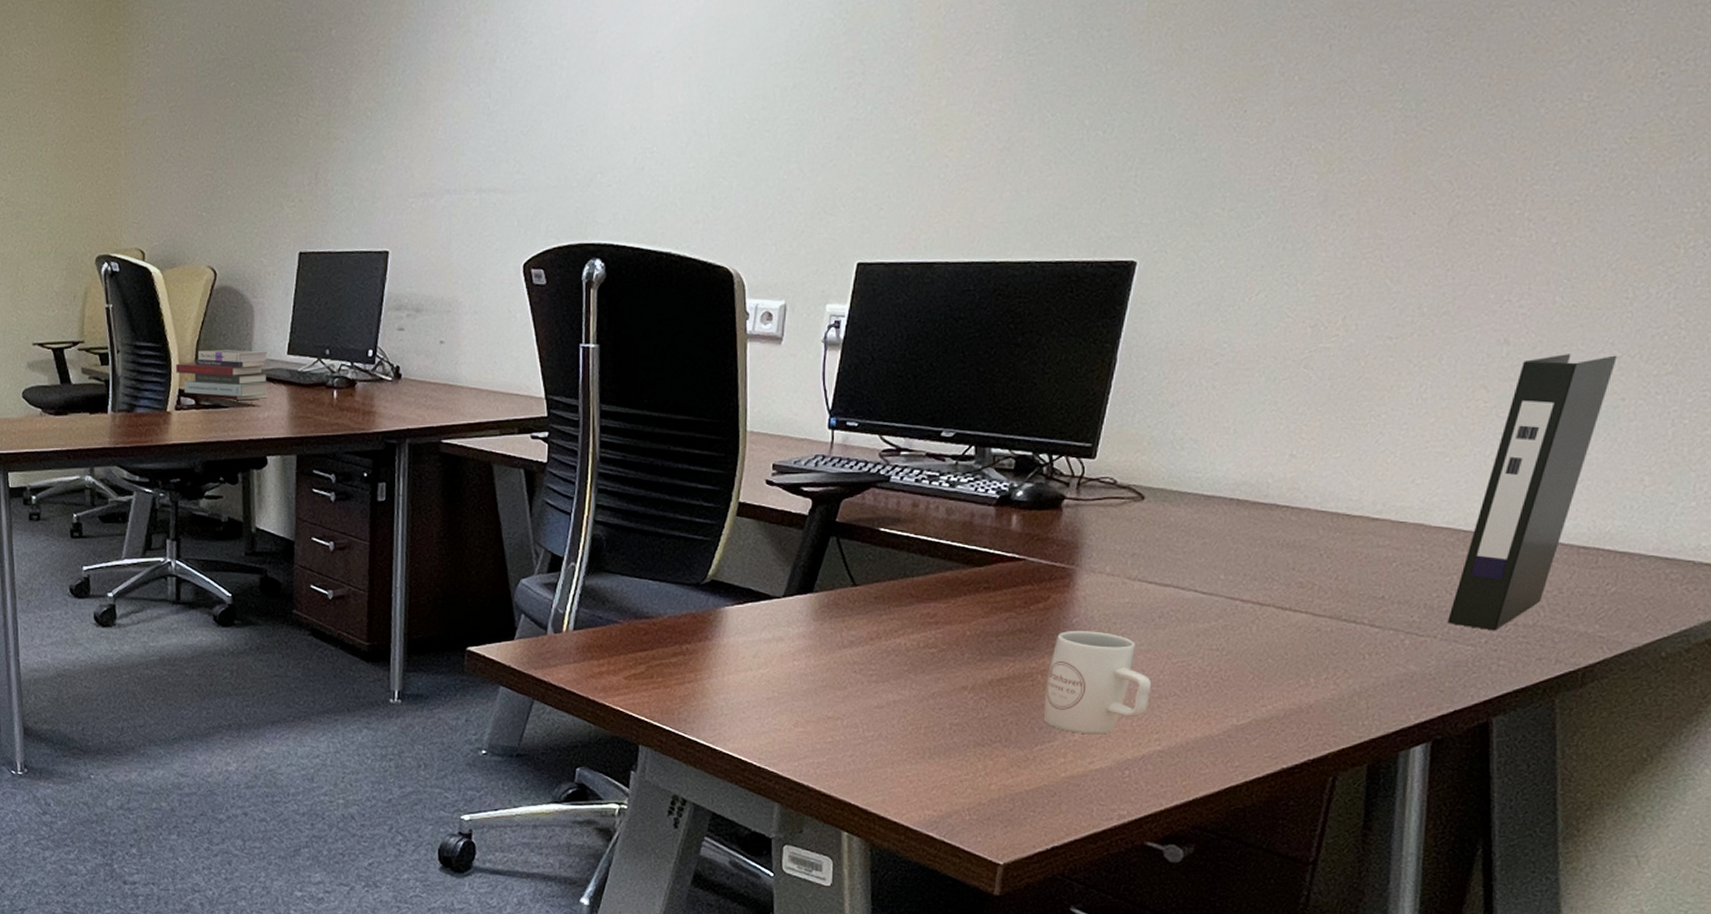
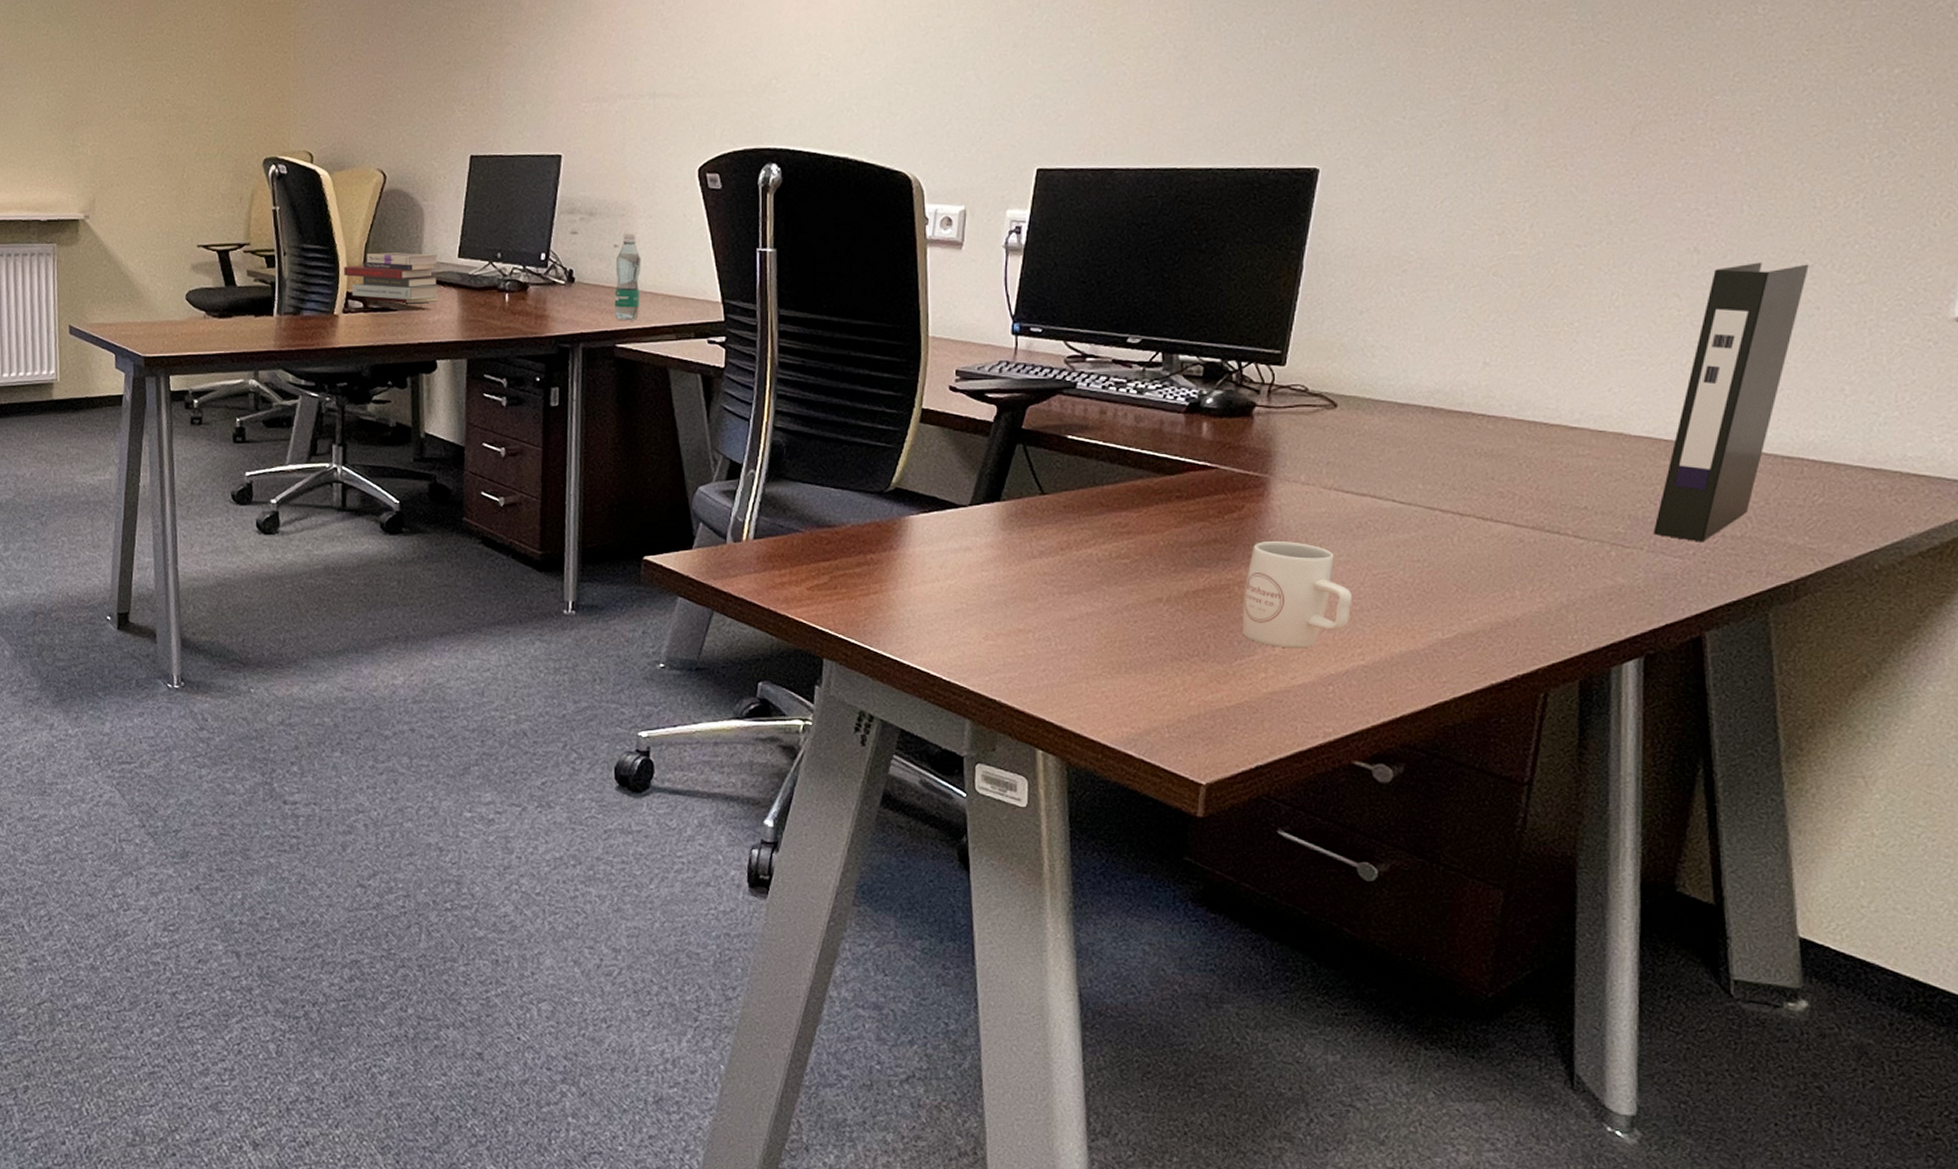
bottle: none [440,328,467,417] -> present [614,232,641,321]

